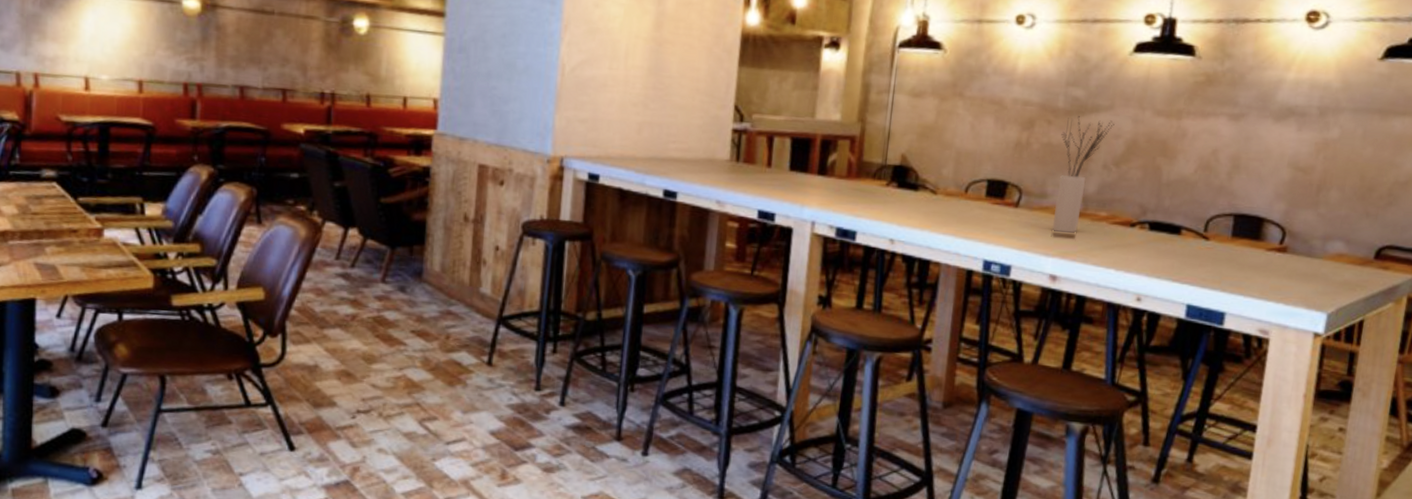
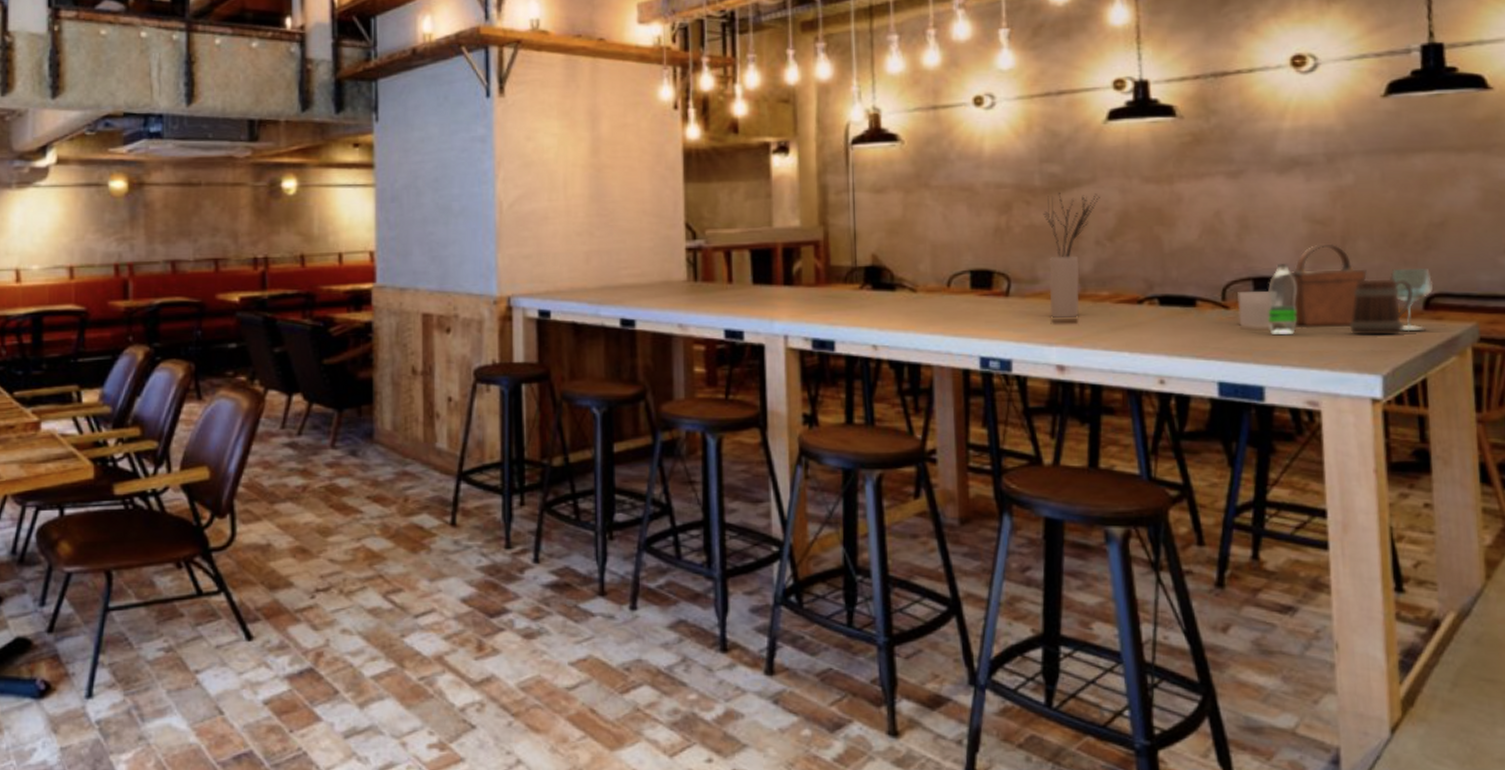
candle holder: none [1214,226,1246,263] -> present [1237,291,1271,331]
bottle: none [1239,204,1272,269] -> present [1268,264,1298,334]
handbag: none [1262,189,1333,267] -> present [1290,243,1367,329]
beer mug: none [1307,225,1369,279] -> present [1348,278,1413,335]
wine glass: none [1350,219,1387,278] -> present [1389,268,1434,332]

